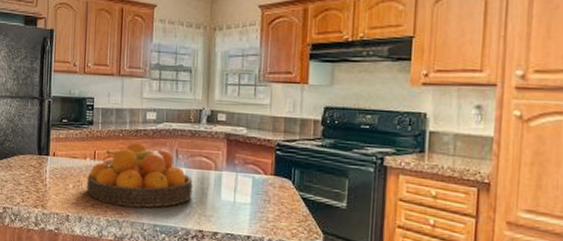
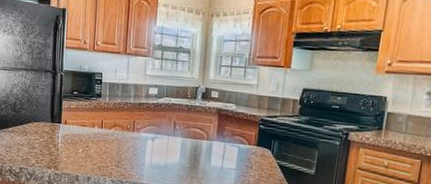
fruit bowl: present [86,142,193,208] -> none [94,114,188,171]

